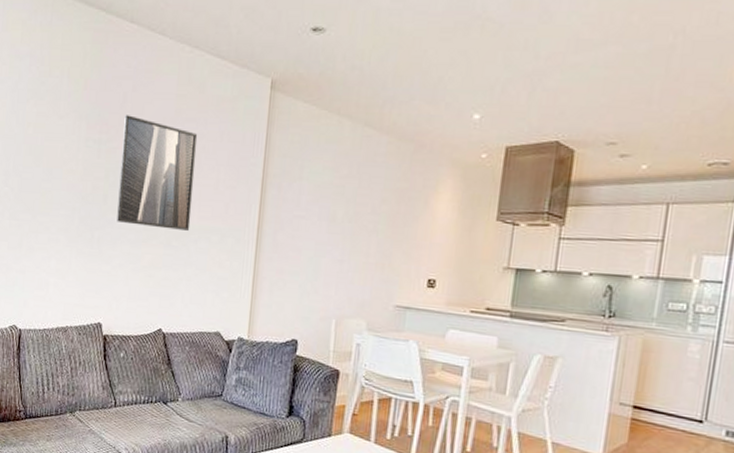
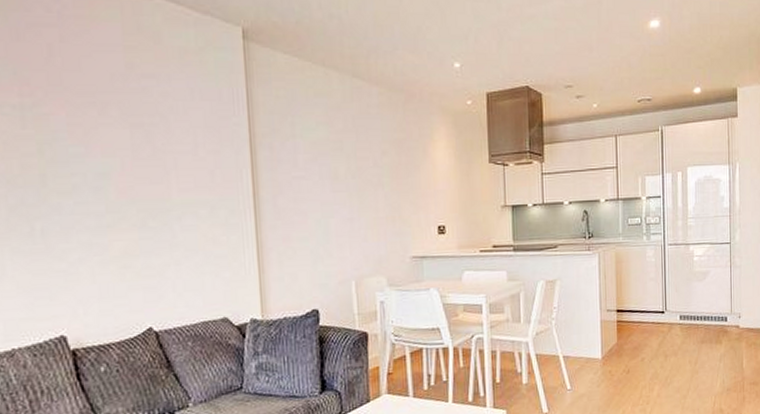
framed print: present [117,115,198,231] -> none [54,72,170,208]

